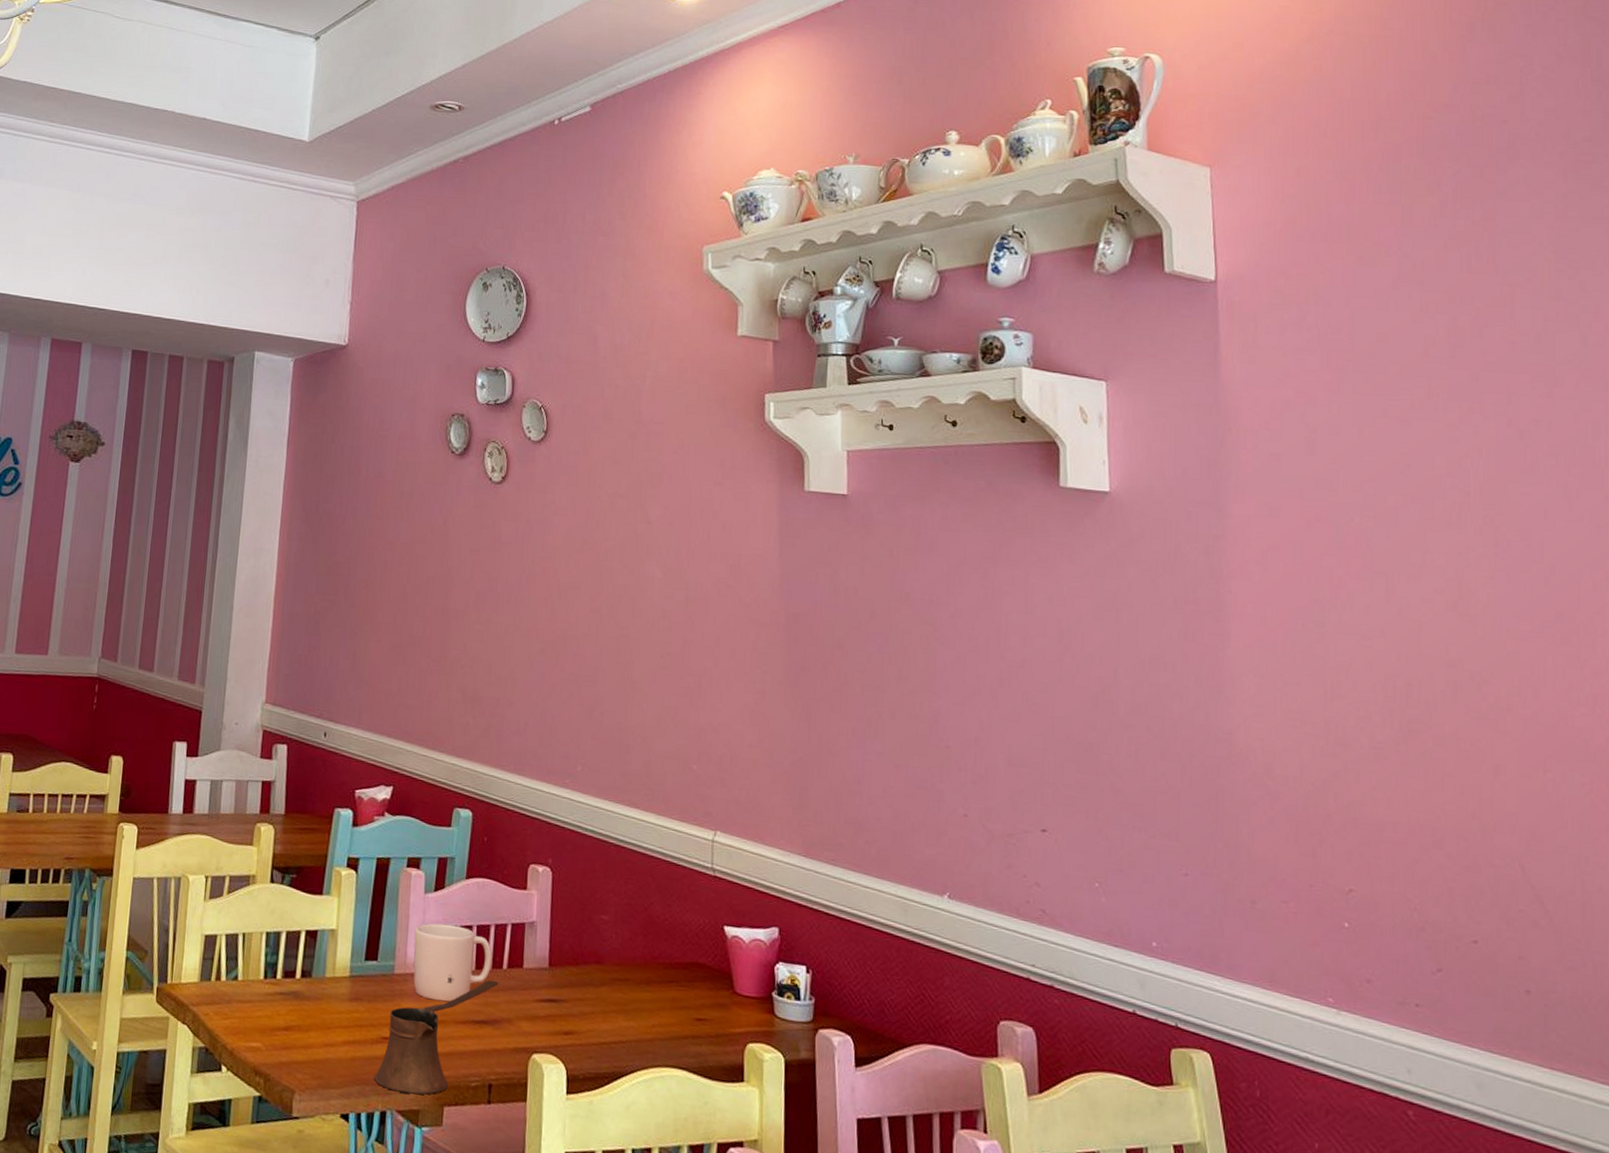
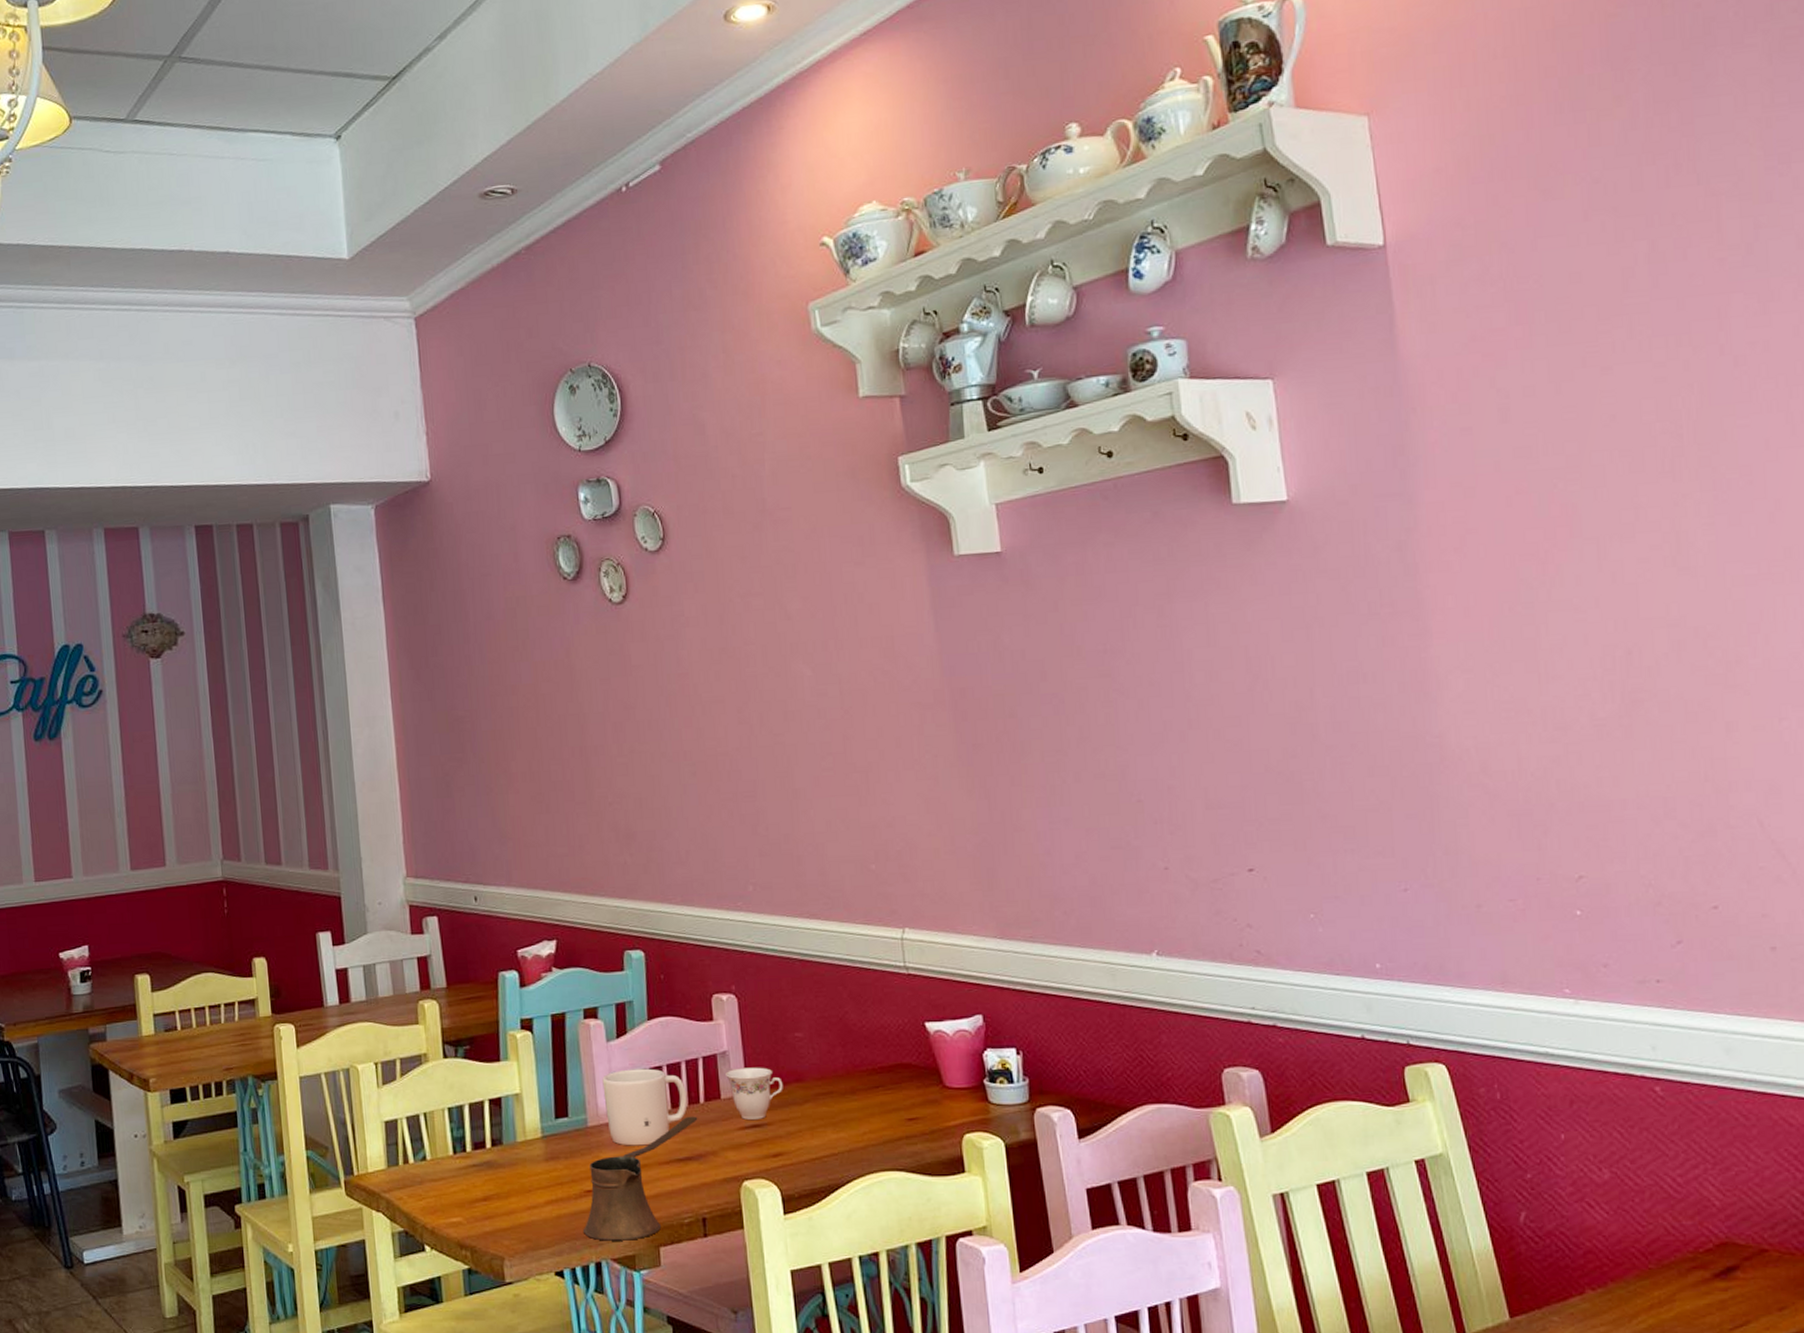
teacup: none [531,940,583,995] -> present [725,1067,783,1121]

